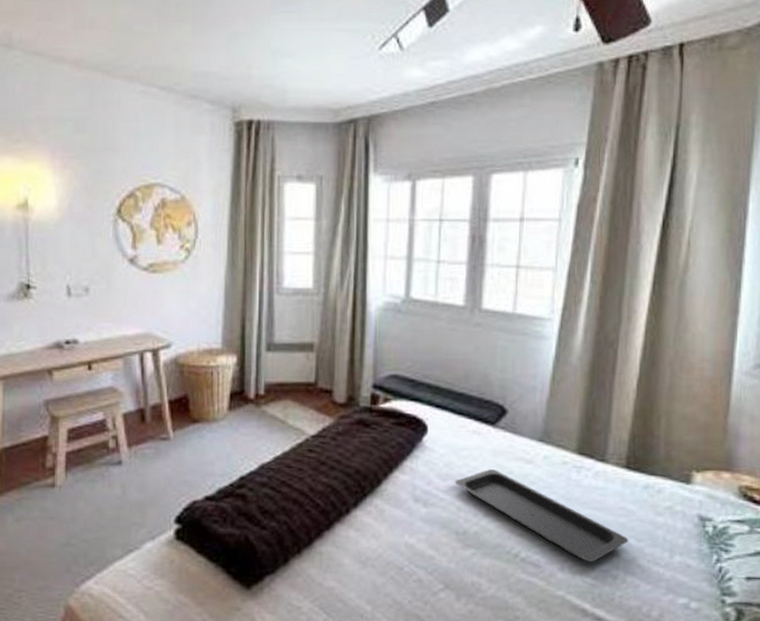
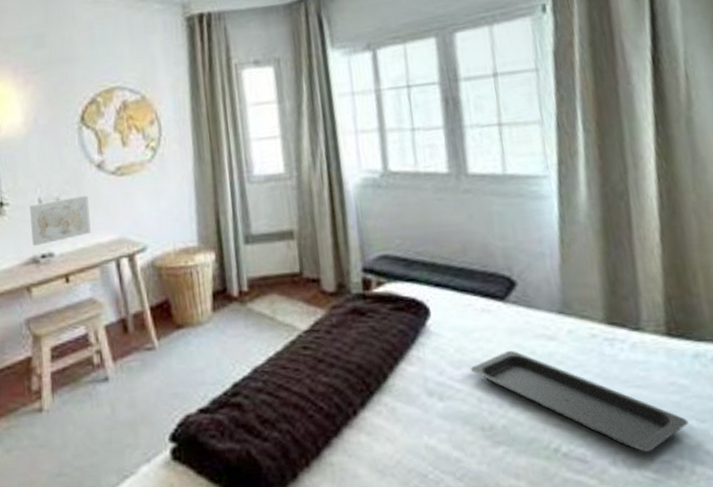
wall art: none [57,287,118,331] -> present [30,195,91,246]

